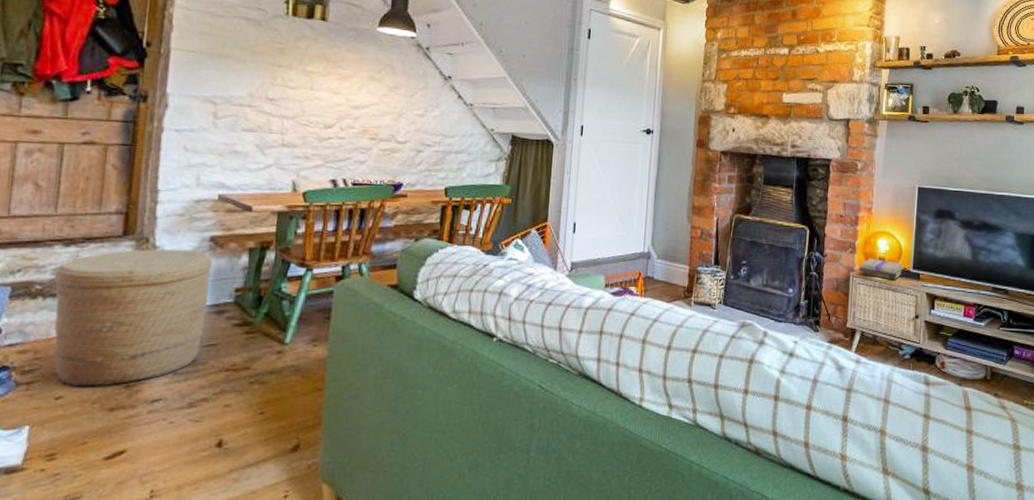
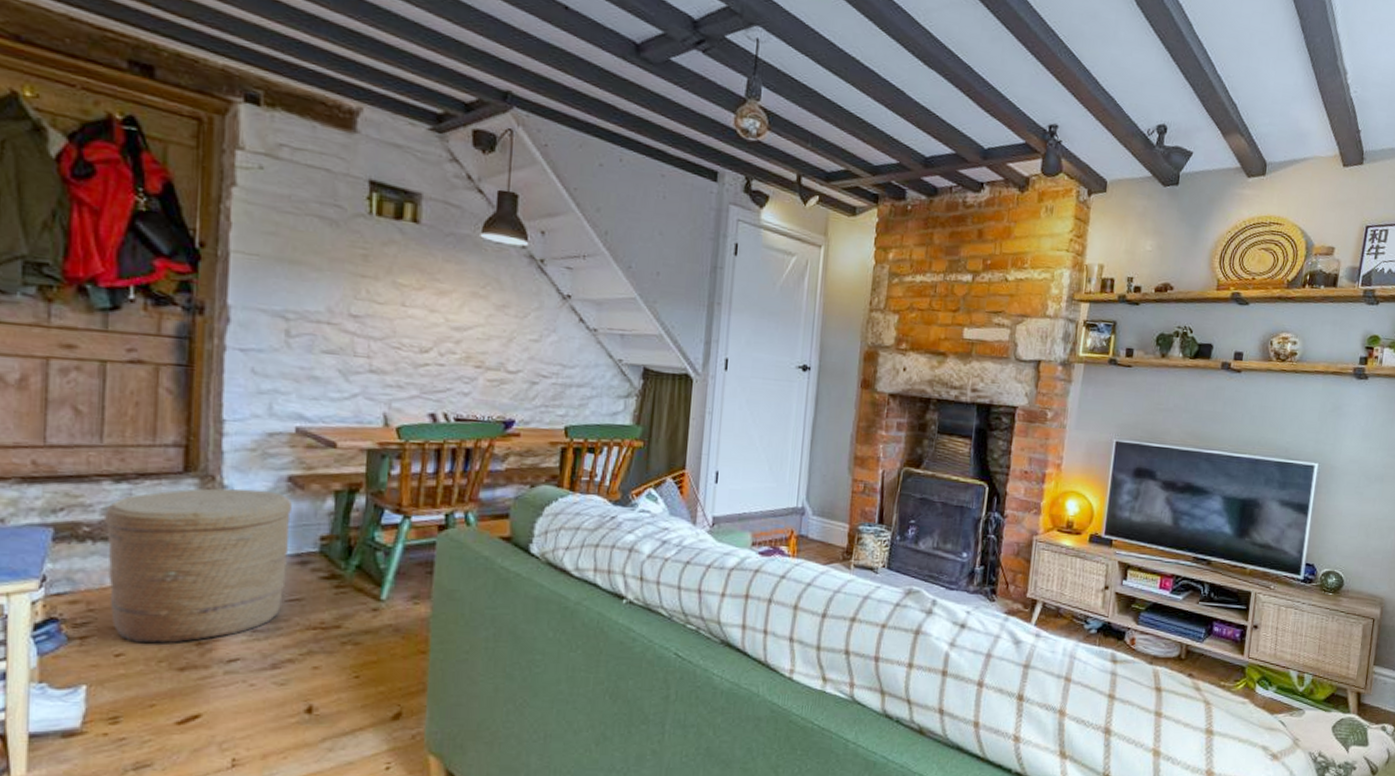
books: present [858,258,903,281] -> none [1043,521,1094,547]

